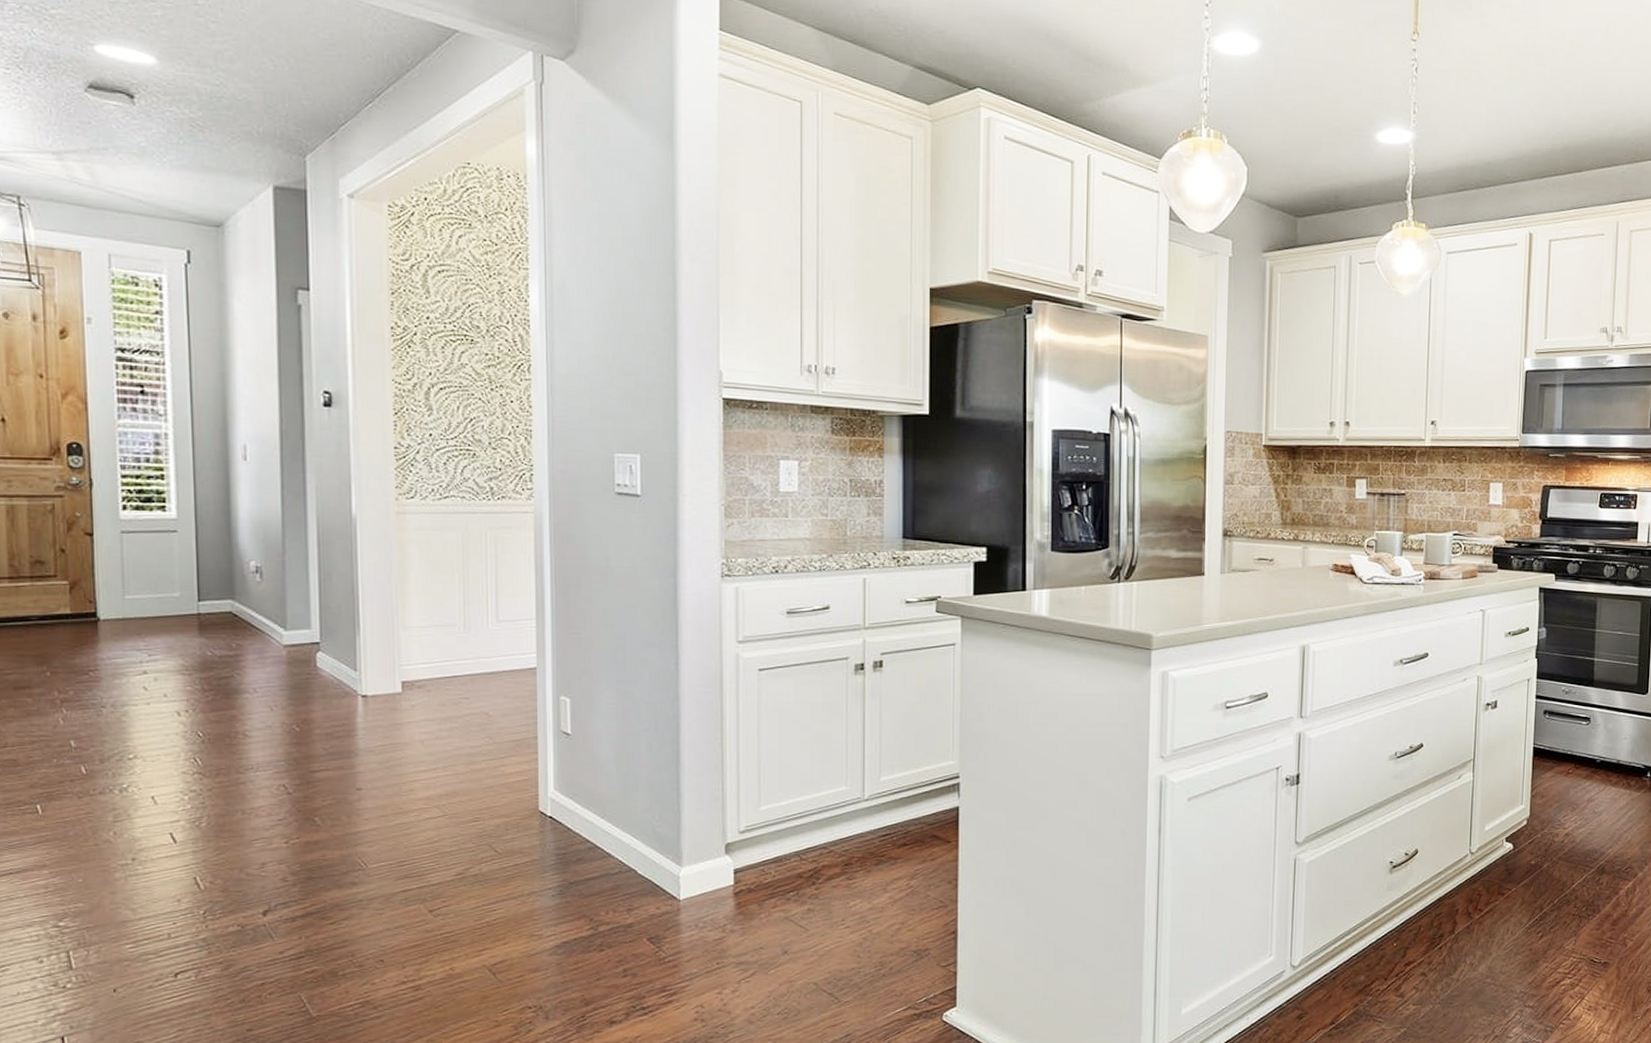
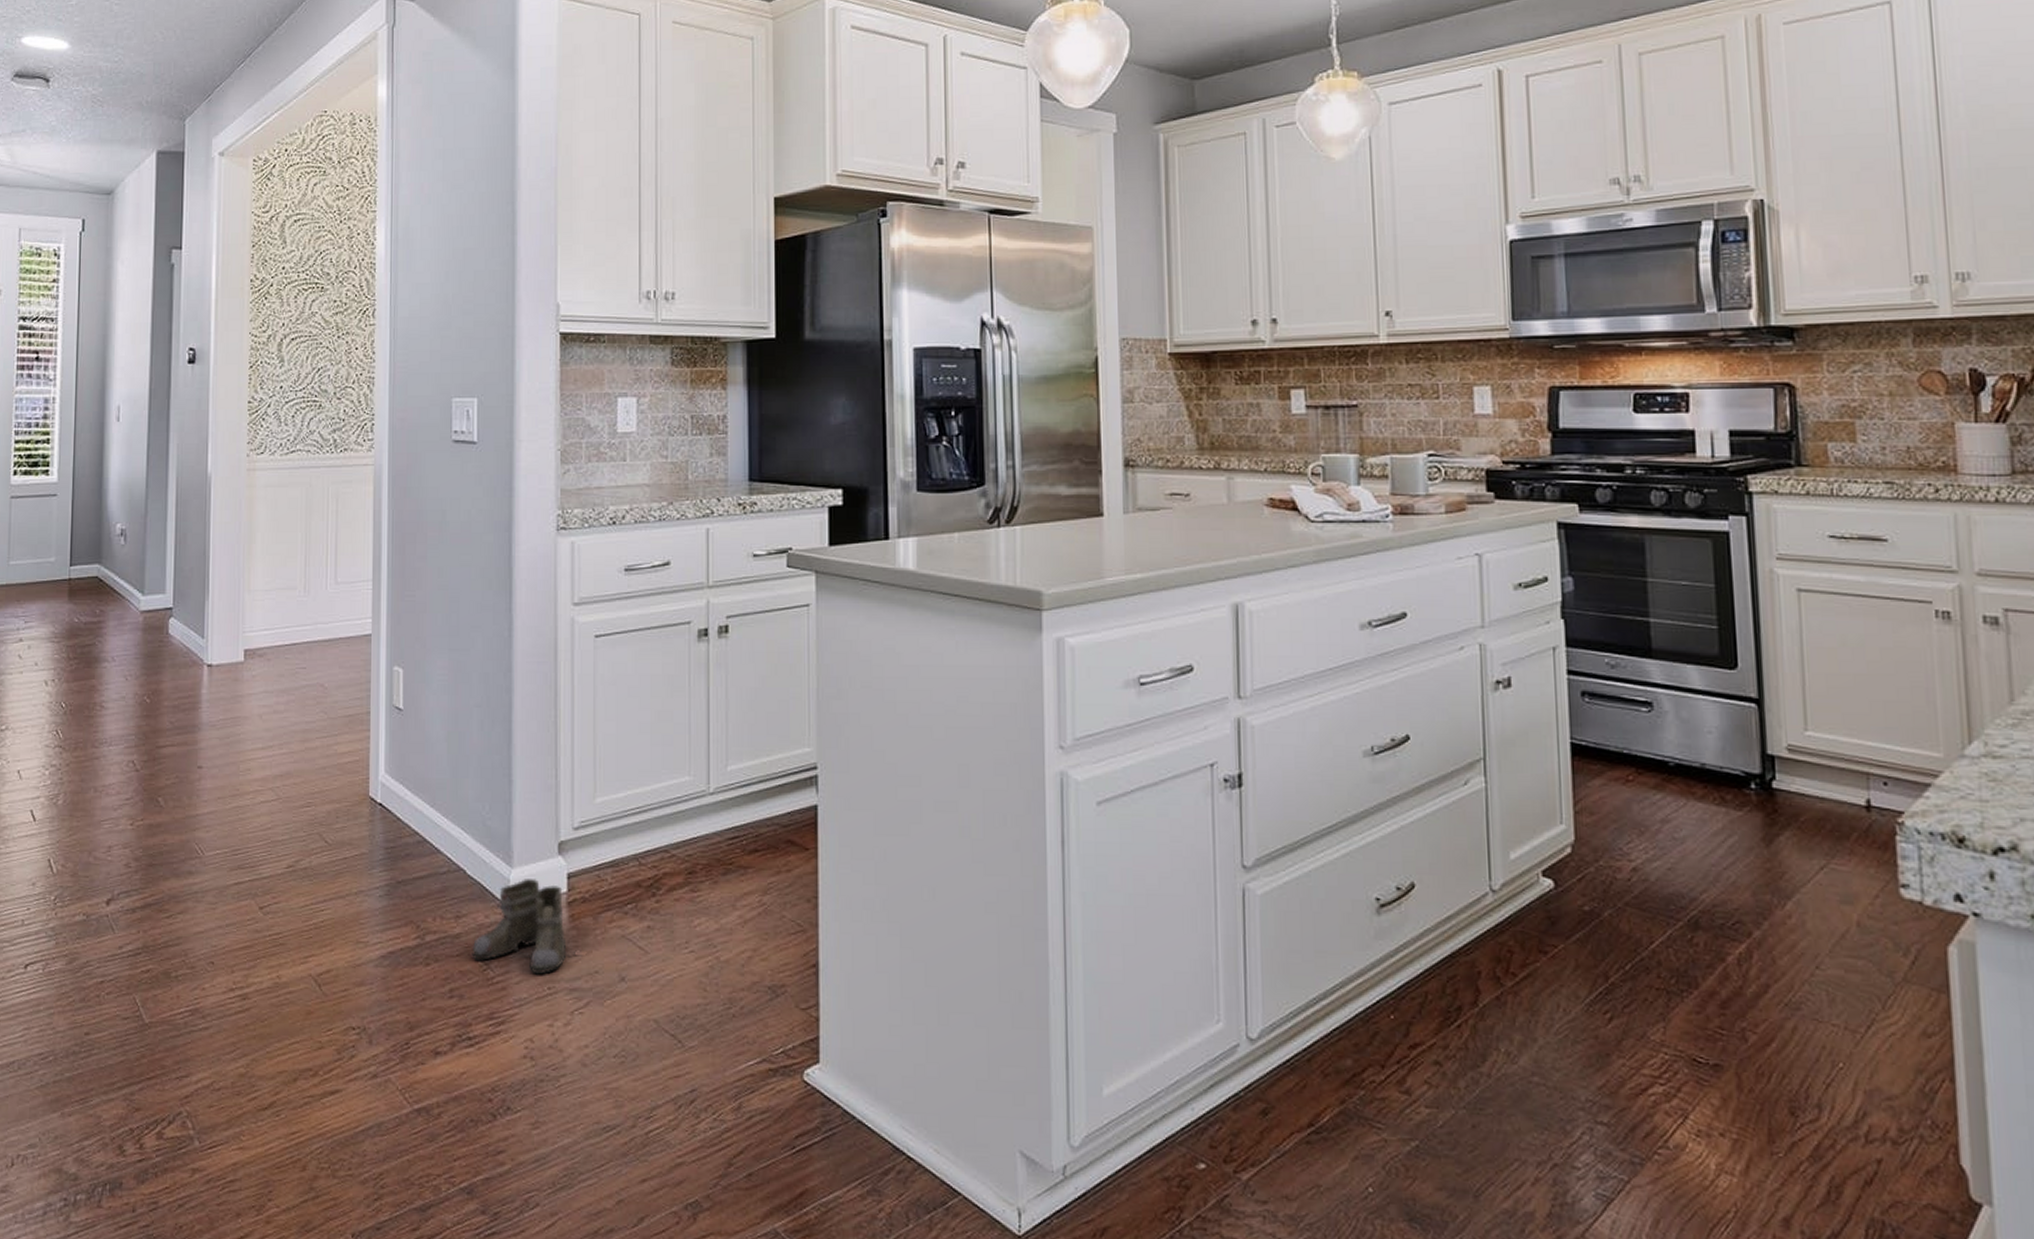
boots: none [644,875,742,953] -> present [472,879,575,975]

